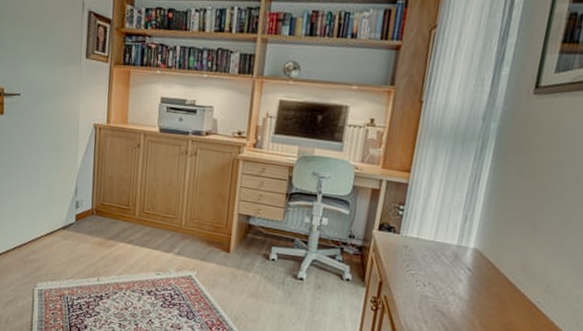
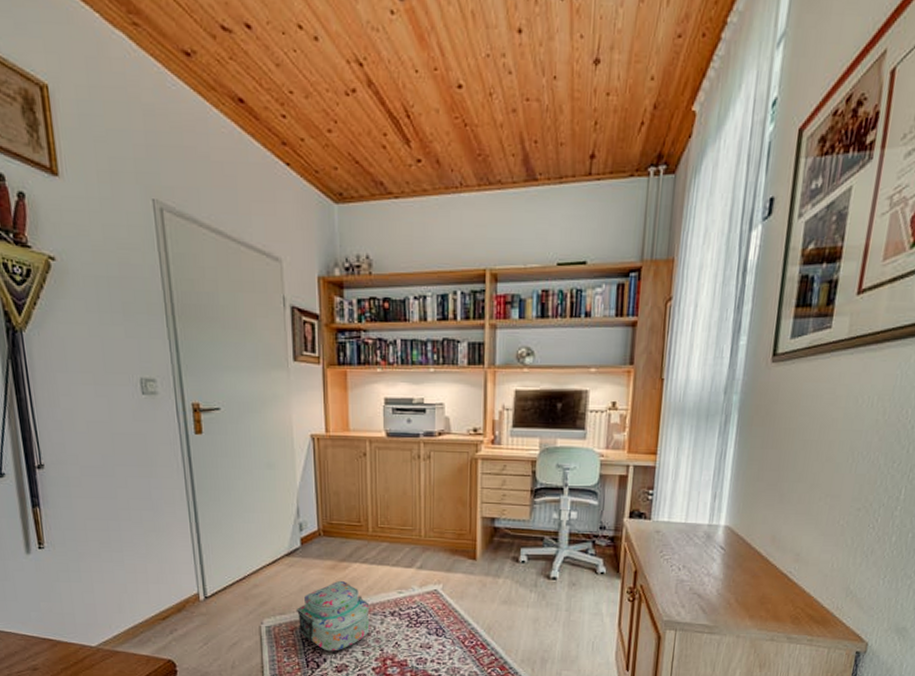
backpack: none [66,256,130,320] -> present [297,580,371,651]

